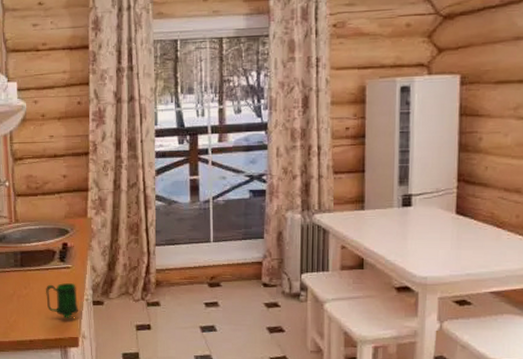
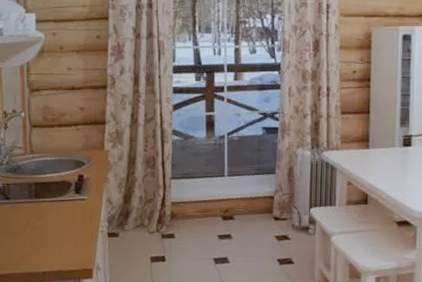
mug: present [45,282,79,319] -> none [59,214,94,251]

